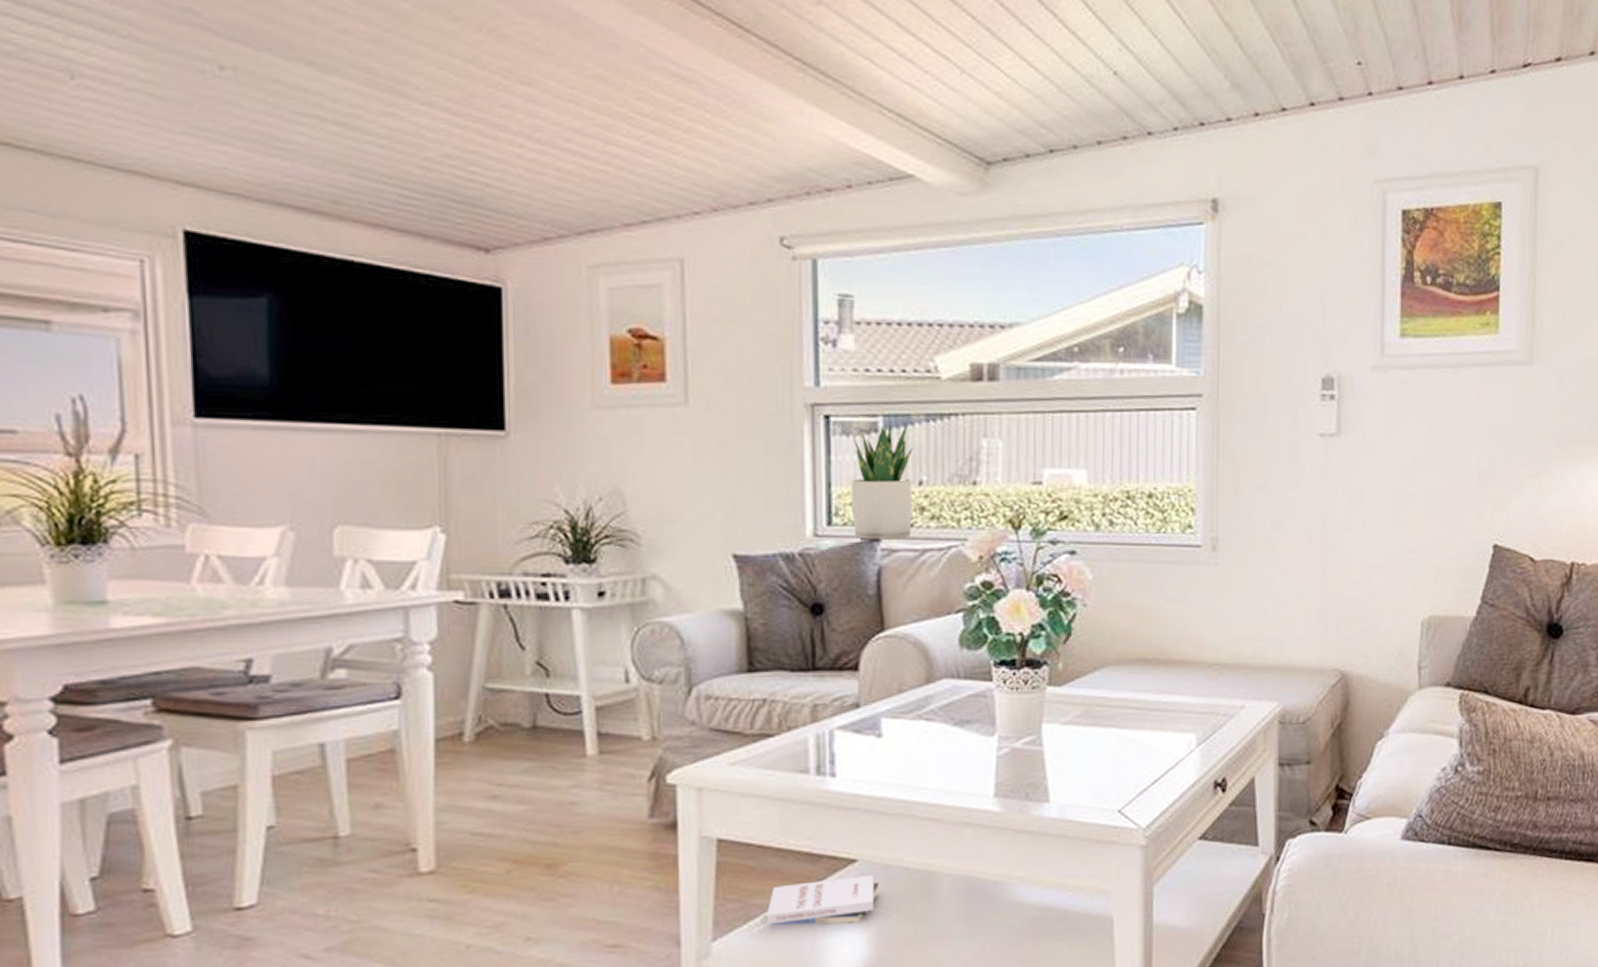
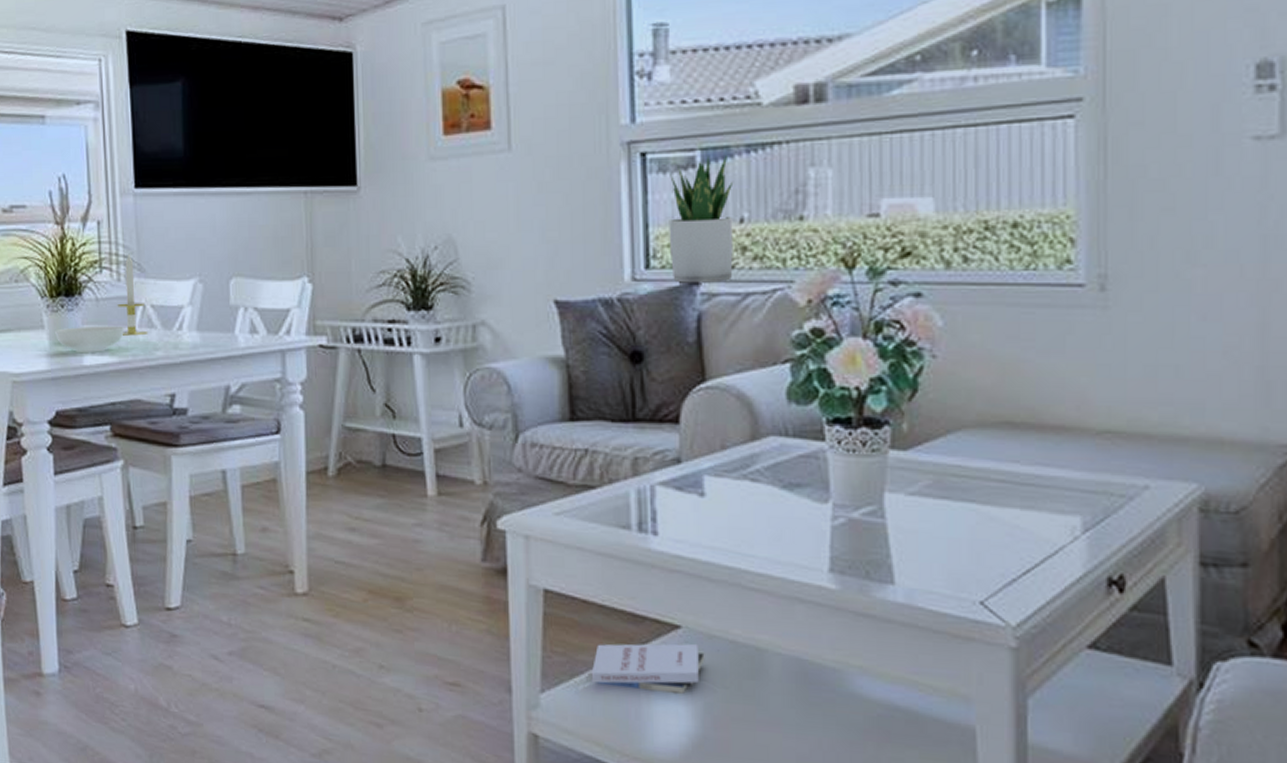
bowl: none [62,580,177,614] -> present [54,326,125,354]
candle: none [164,494,212,592] -> present [117,253,148,336]

